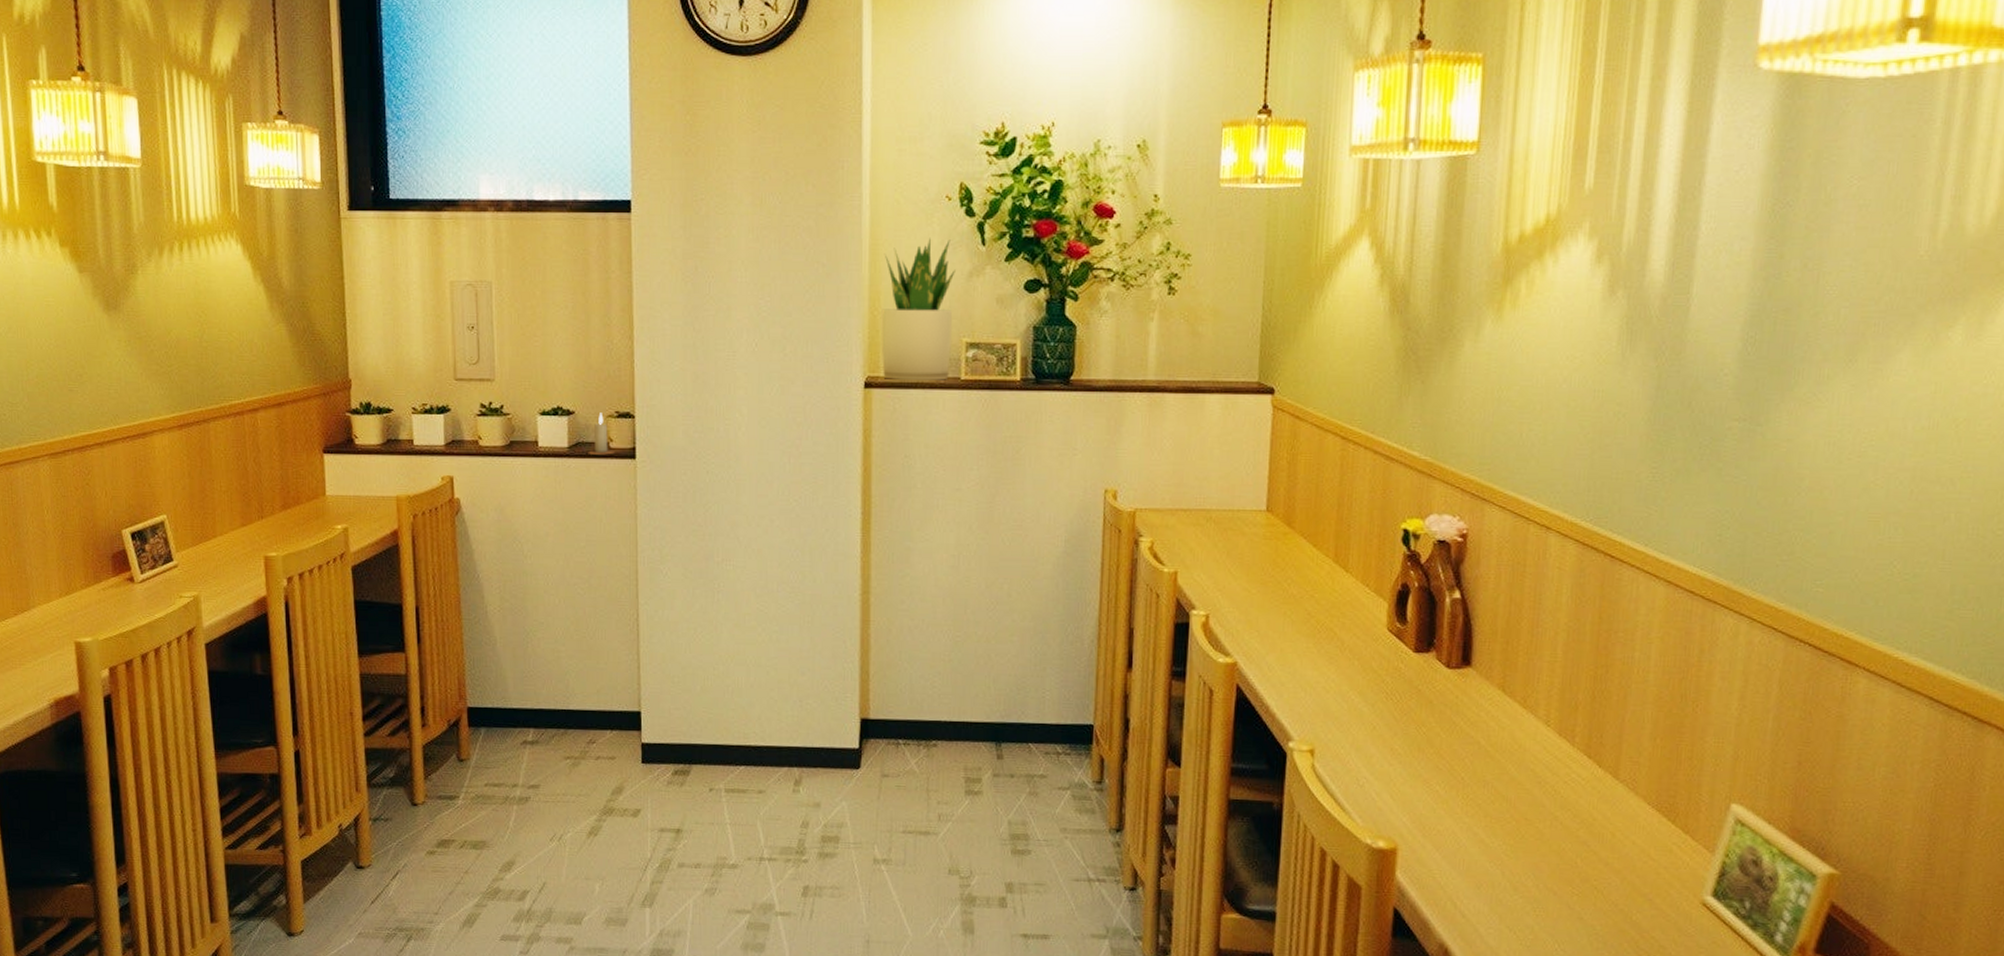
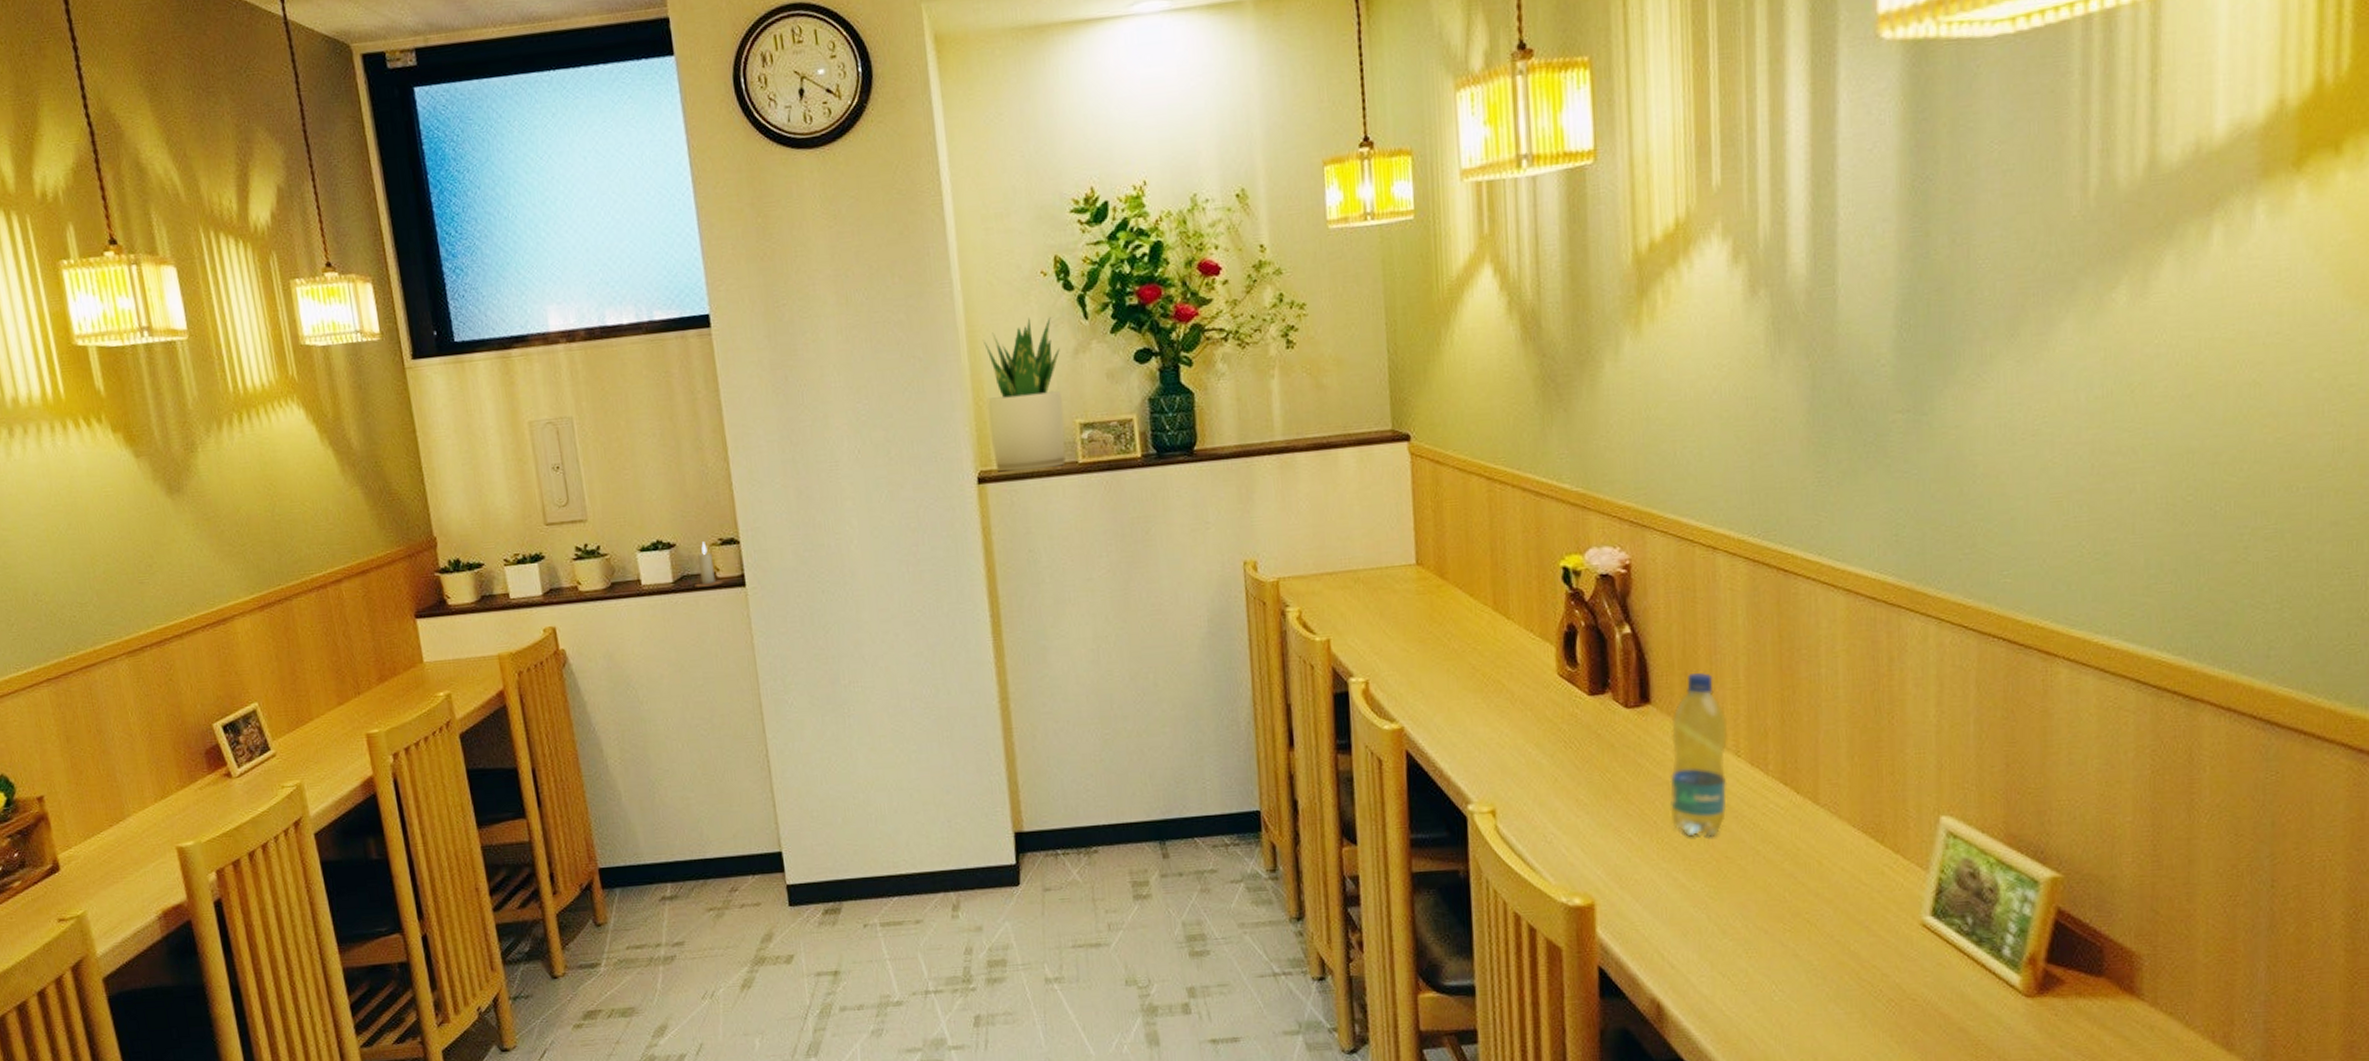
bottle: none [1477,643,1542,800] -> present [1669,673,1728,838]

